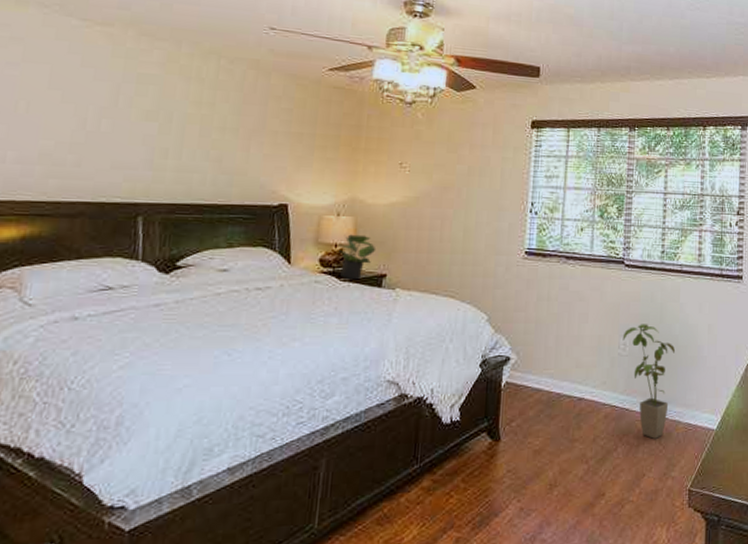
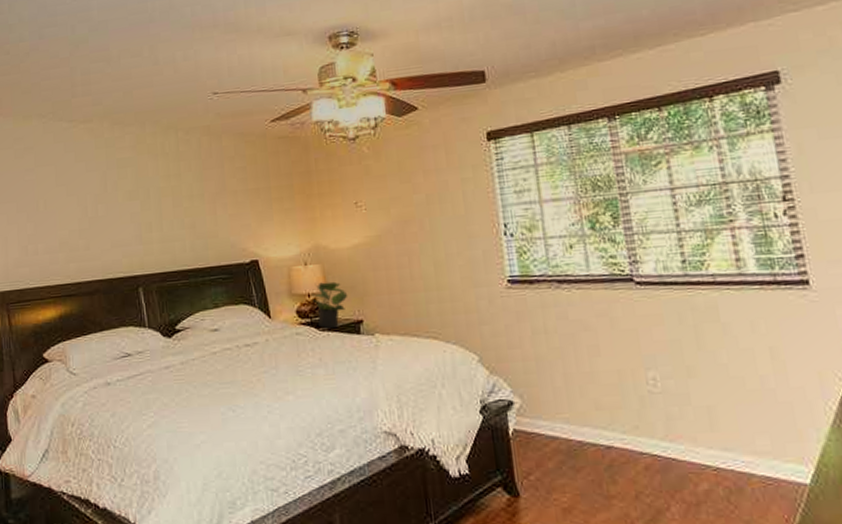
house plant: present [622,324,676,439] -> none [649,352,733,496]

